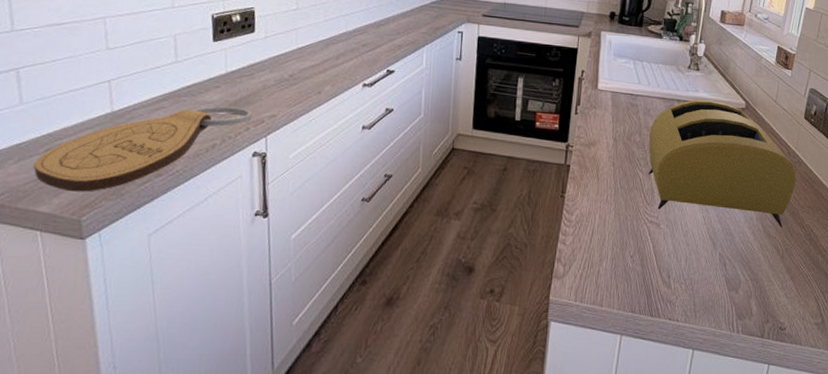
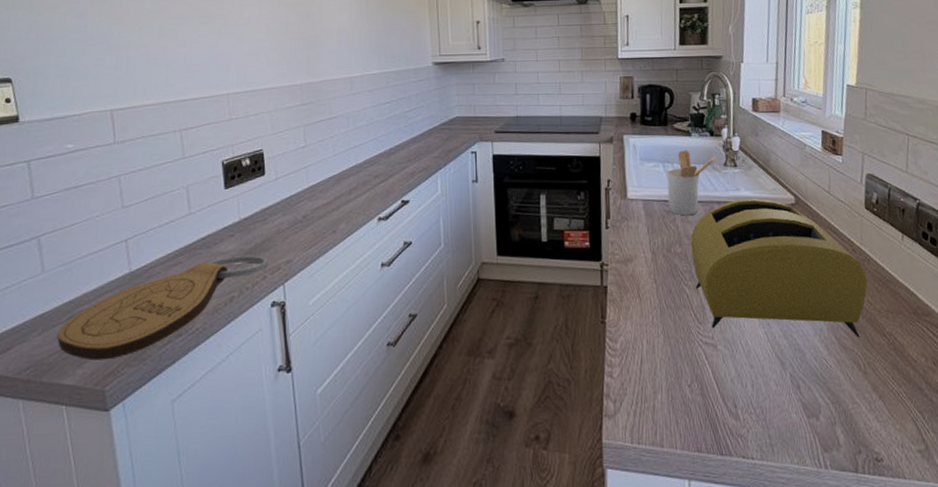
utensil holder: none [633,50,682,110] -> present [666,150,717,216]

